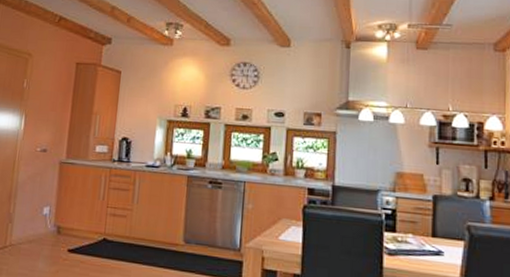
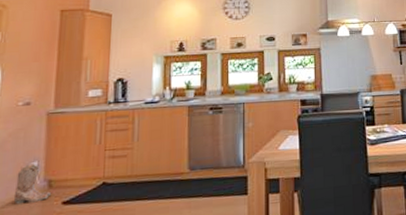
boots: none [28,207,60,245] -> present [13,162,52,205]

